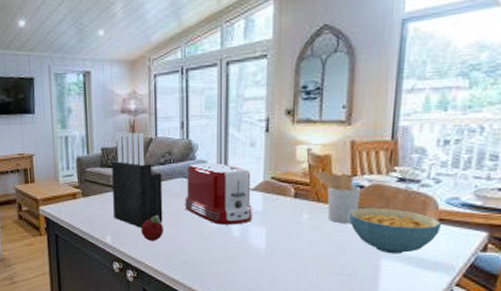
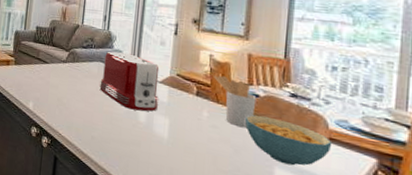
knife block: present [112,132,163,228] -> none [38,16,84,100]
fruit: present [140,215,163,241] -> none [59,90,79,114]

